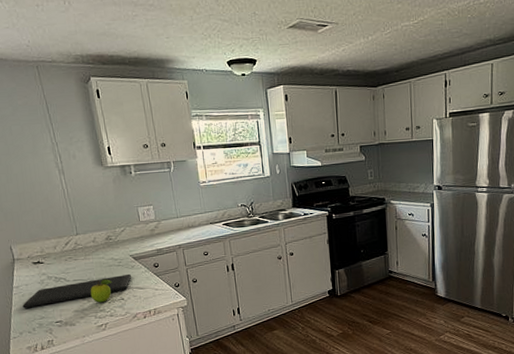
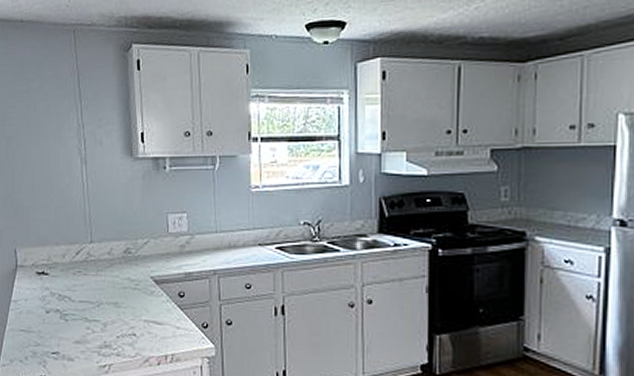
cutting board: present [22,273,132,309] -> none [18,301,150,330]
fruit: present [90,279,112,303] -> none [96,304,124,336]

